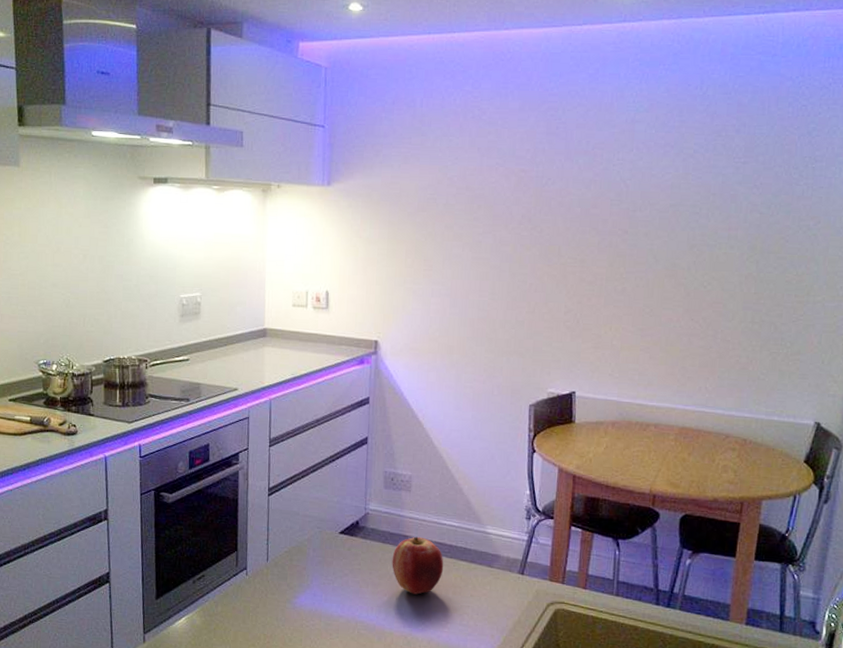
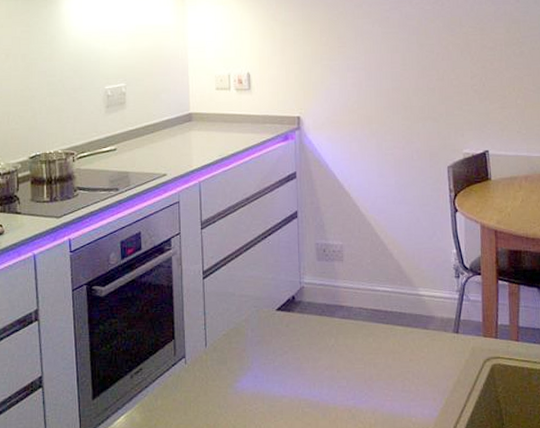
apple: present [392,536,444,595] -> none [330,305,381,365]

